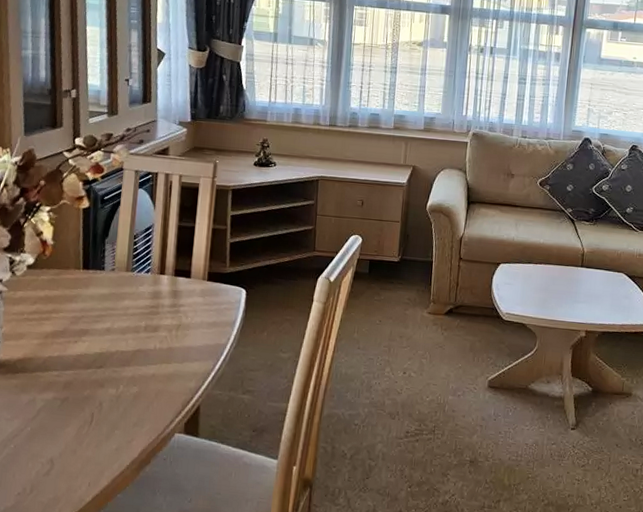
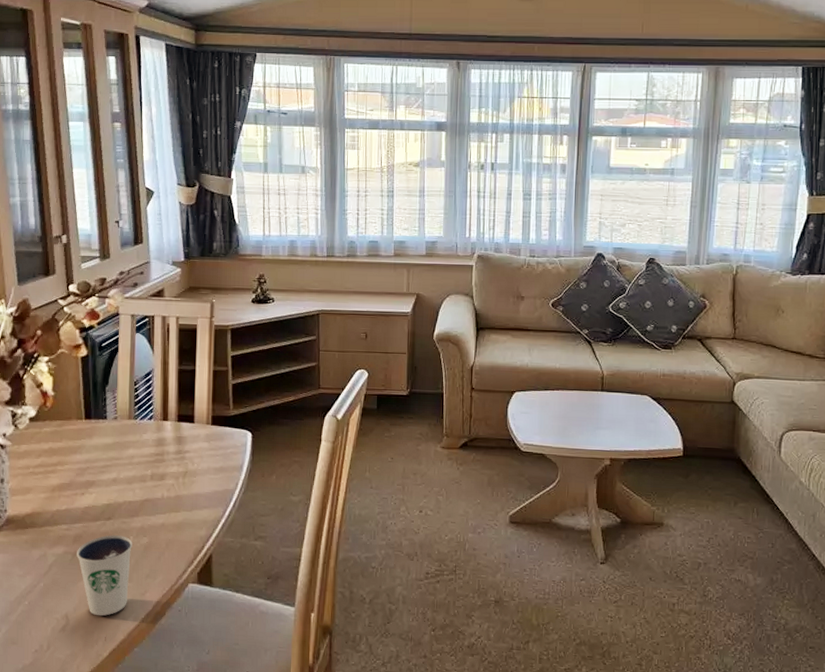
dixie cup: none [66,383,122,462] -> present [77,535,132,616]

